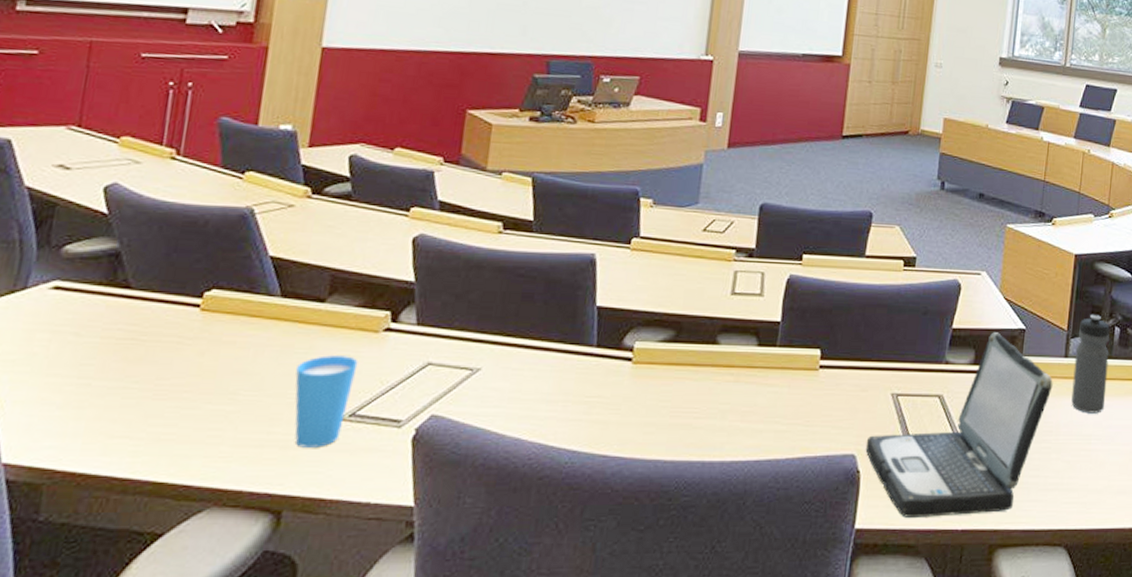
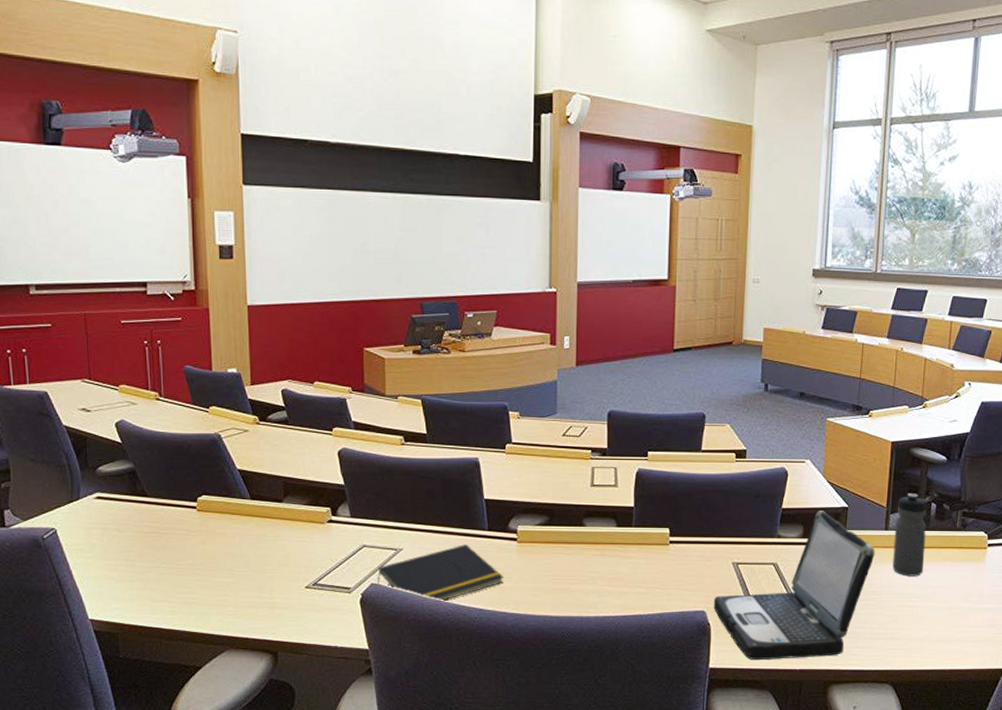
cup: present [294,355,358,448] -> none [270,541,313,608]
notepad: none [438,363,610,441] -> present [376,543,504,602]

